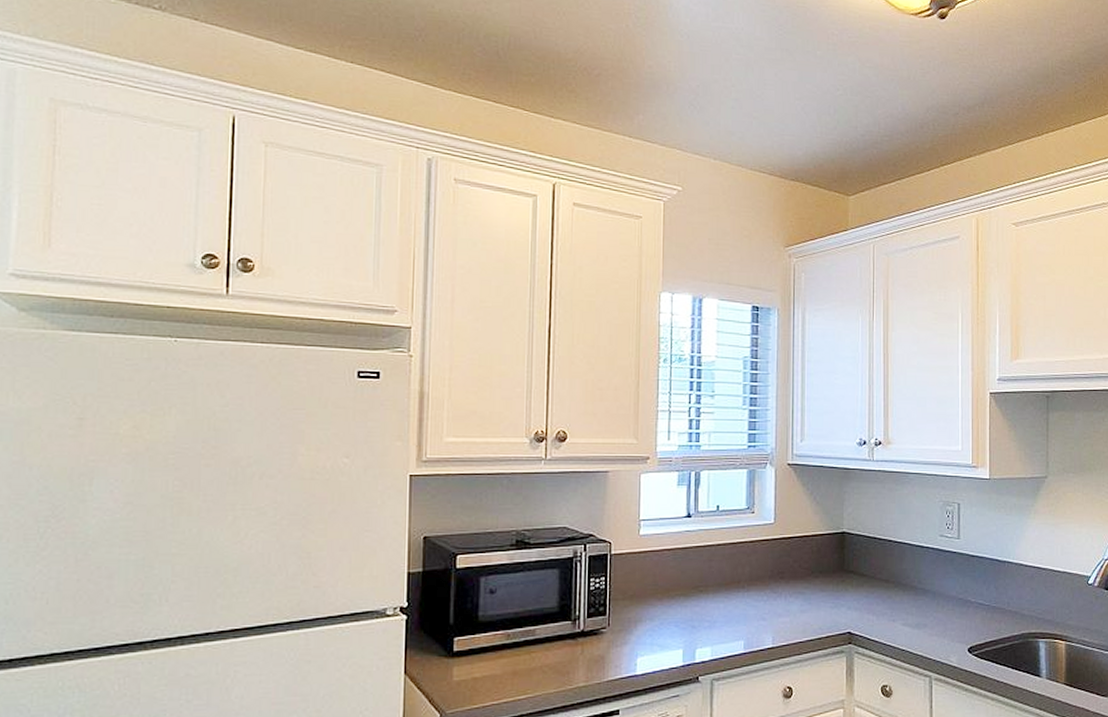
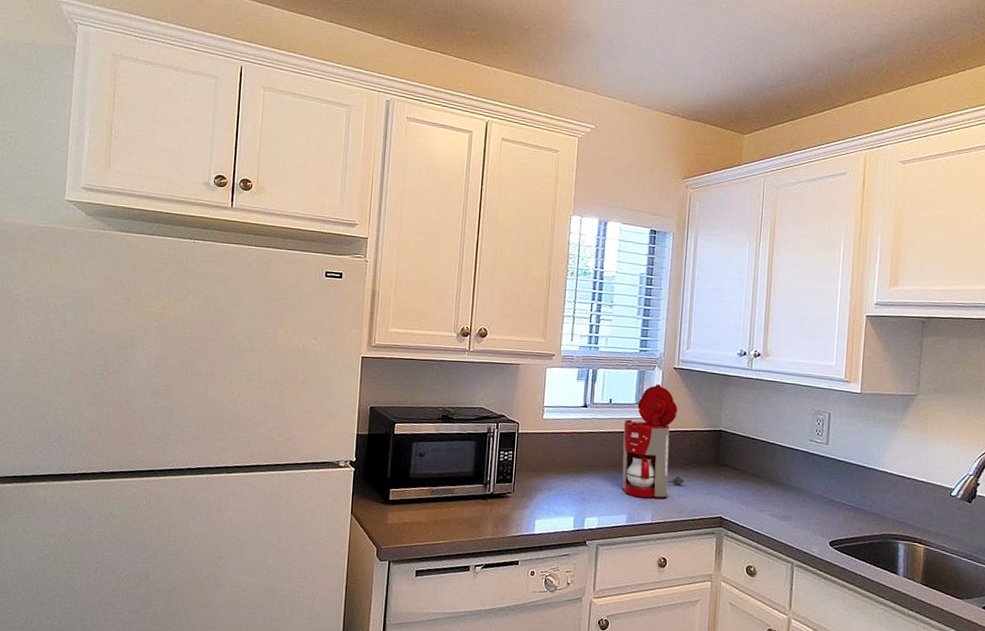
coffee maker: none [735,484,807,619] -> present [622,384,685,498]

